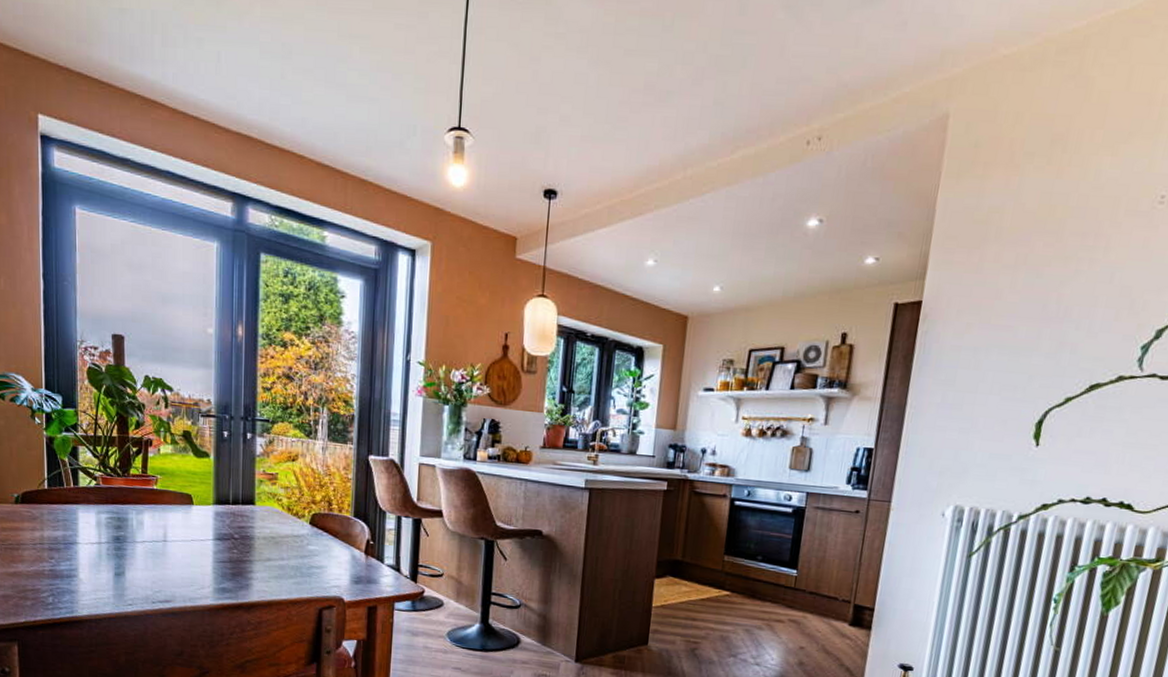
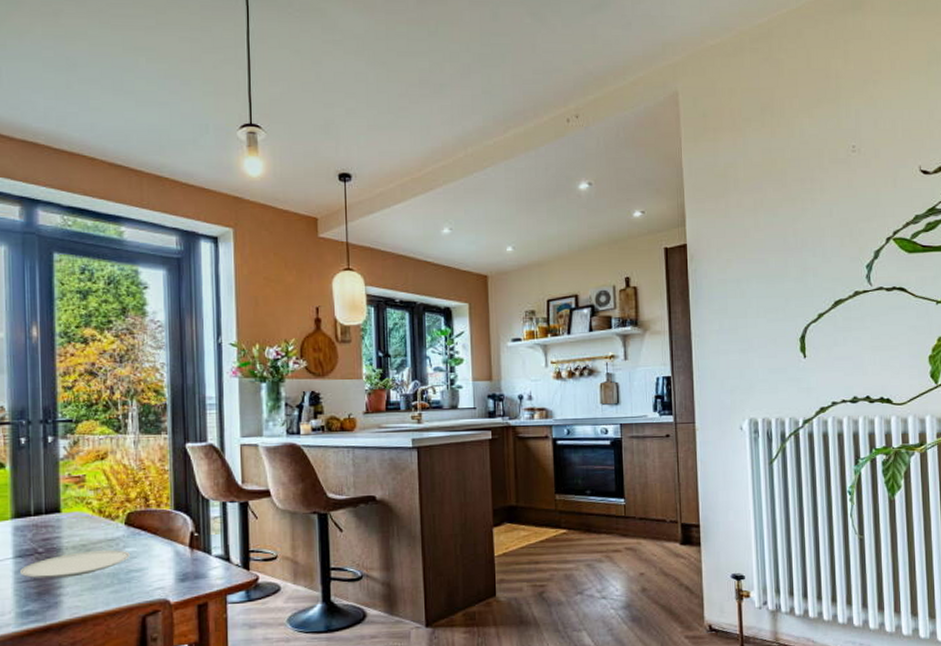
plate: none [219,543,312,565] -> present [20,550,130,579]

